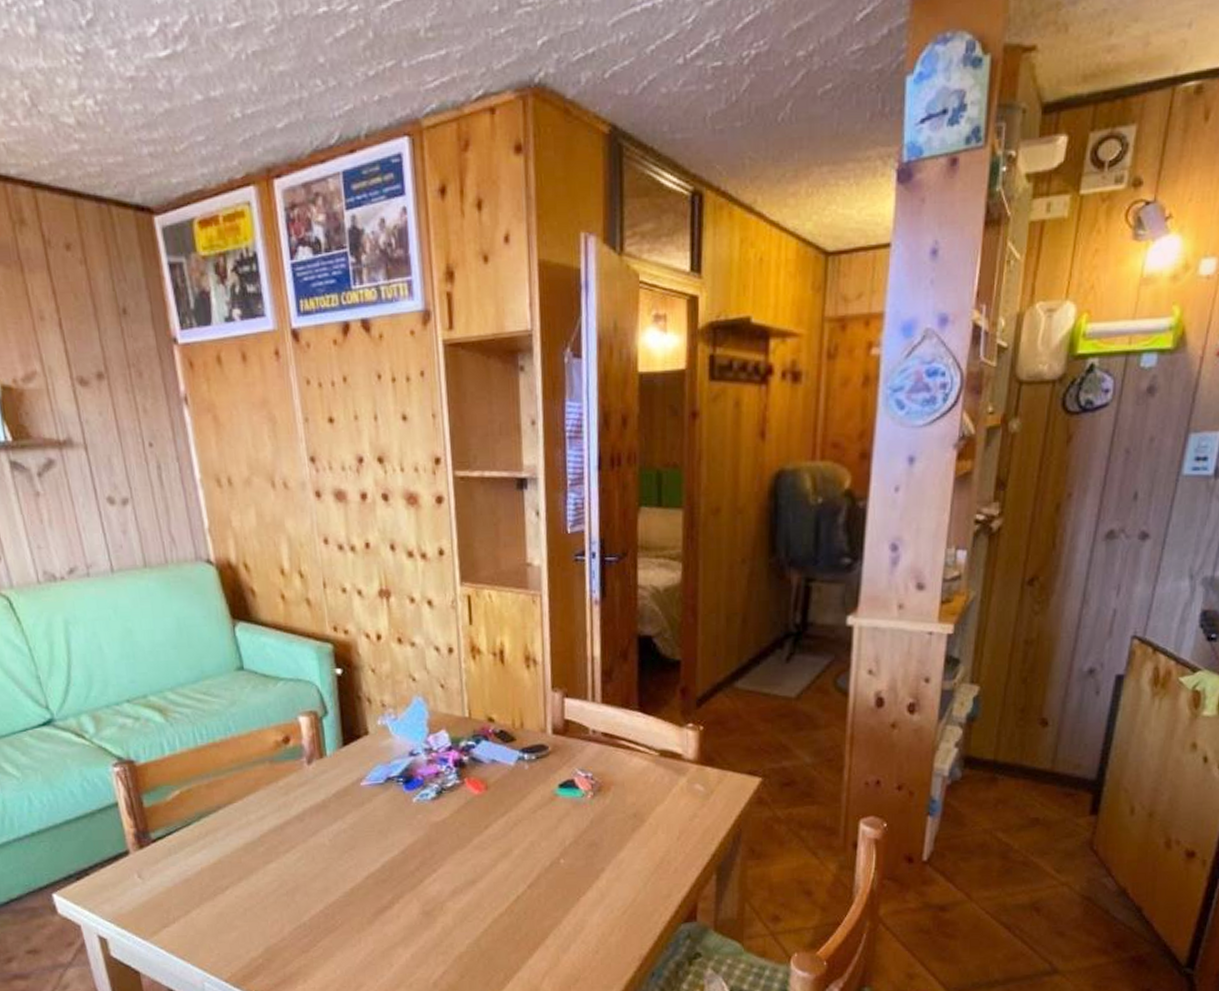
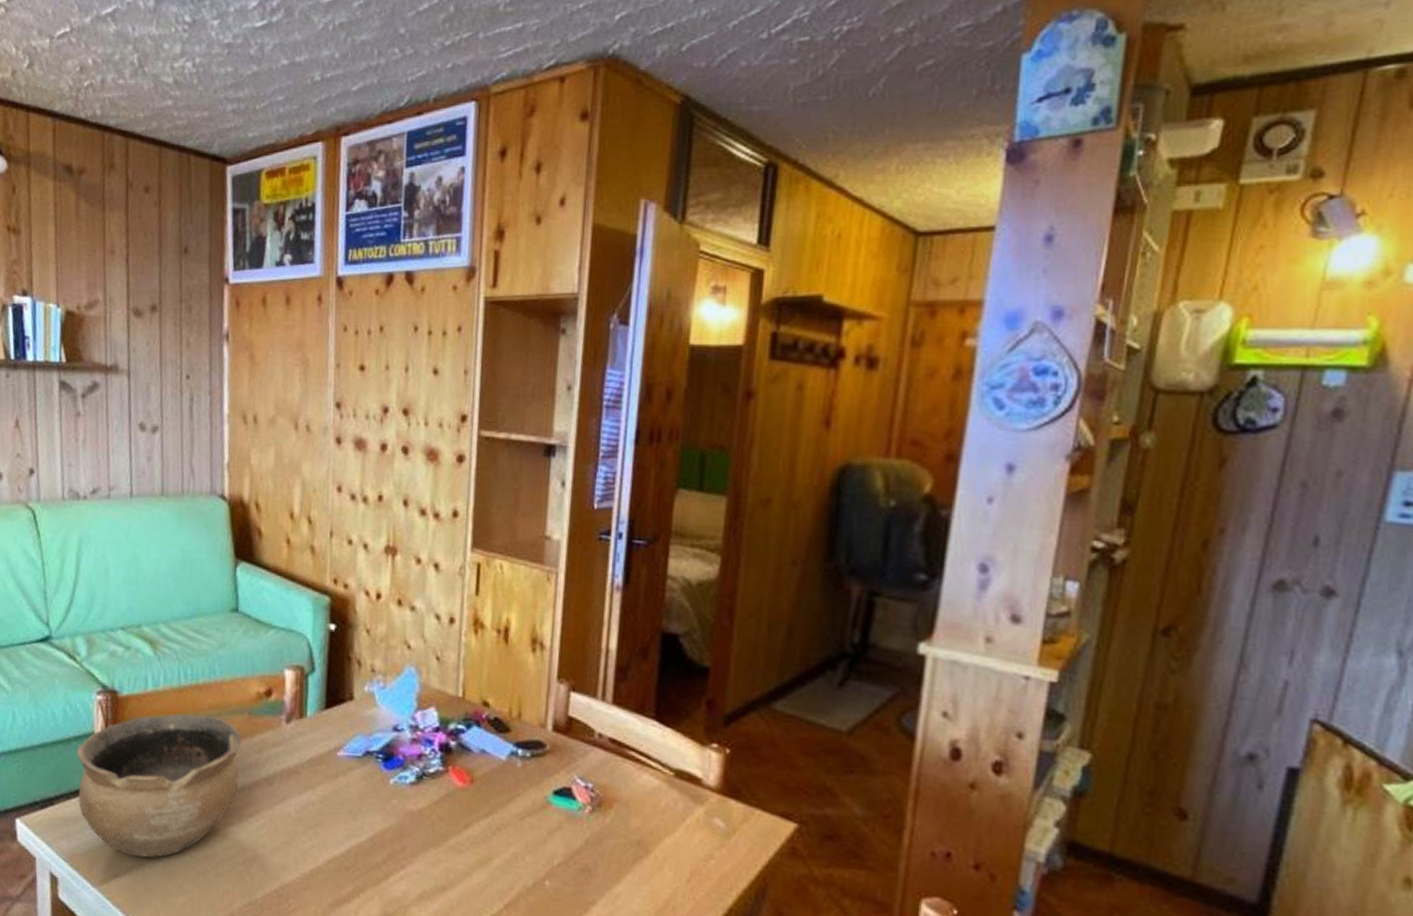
ceramic bowl: none [103,769,271,906] -> present [77,713,242,858]

